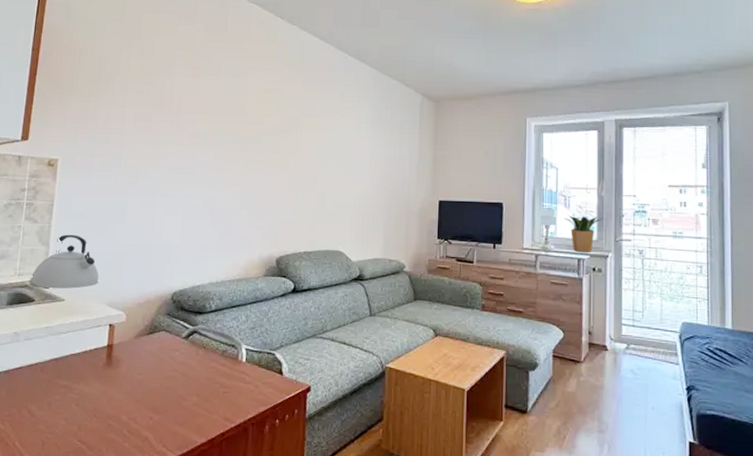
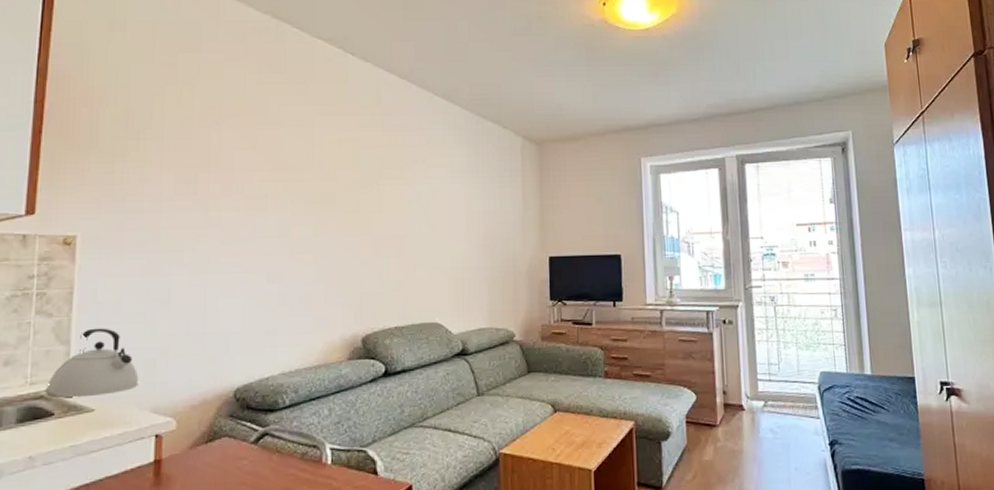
potted plant: present [563,215,604,253] -> none [688,262,731,305]

